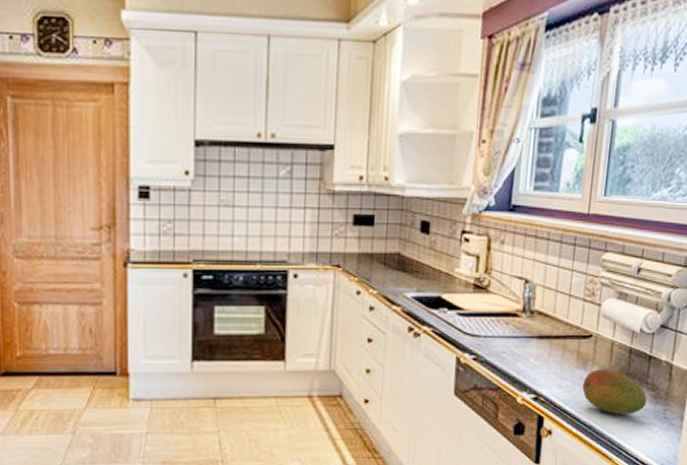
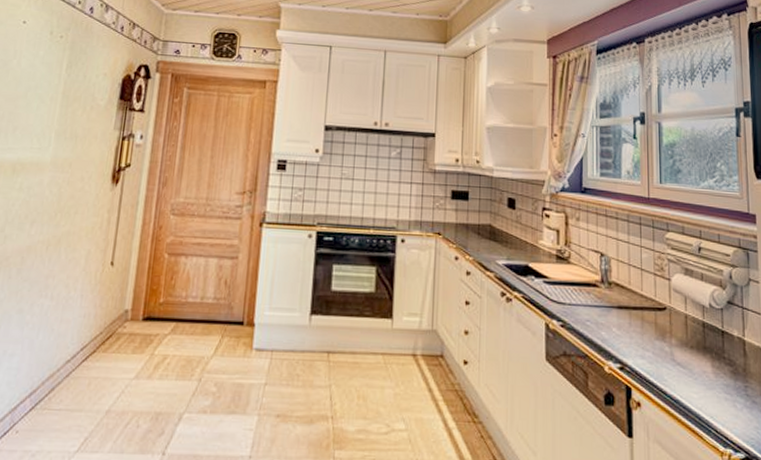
fruit: present [582,369,647,414] -> none [664,341,727,390]

